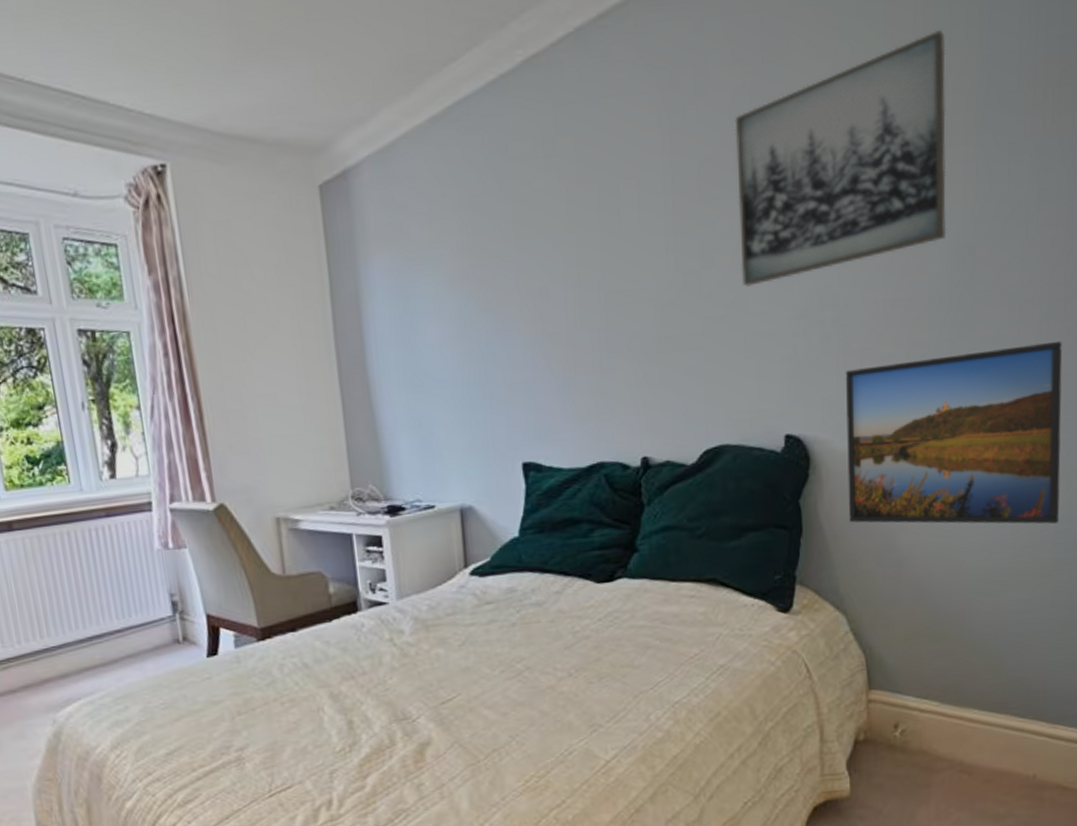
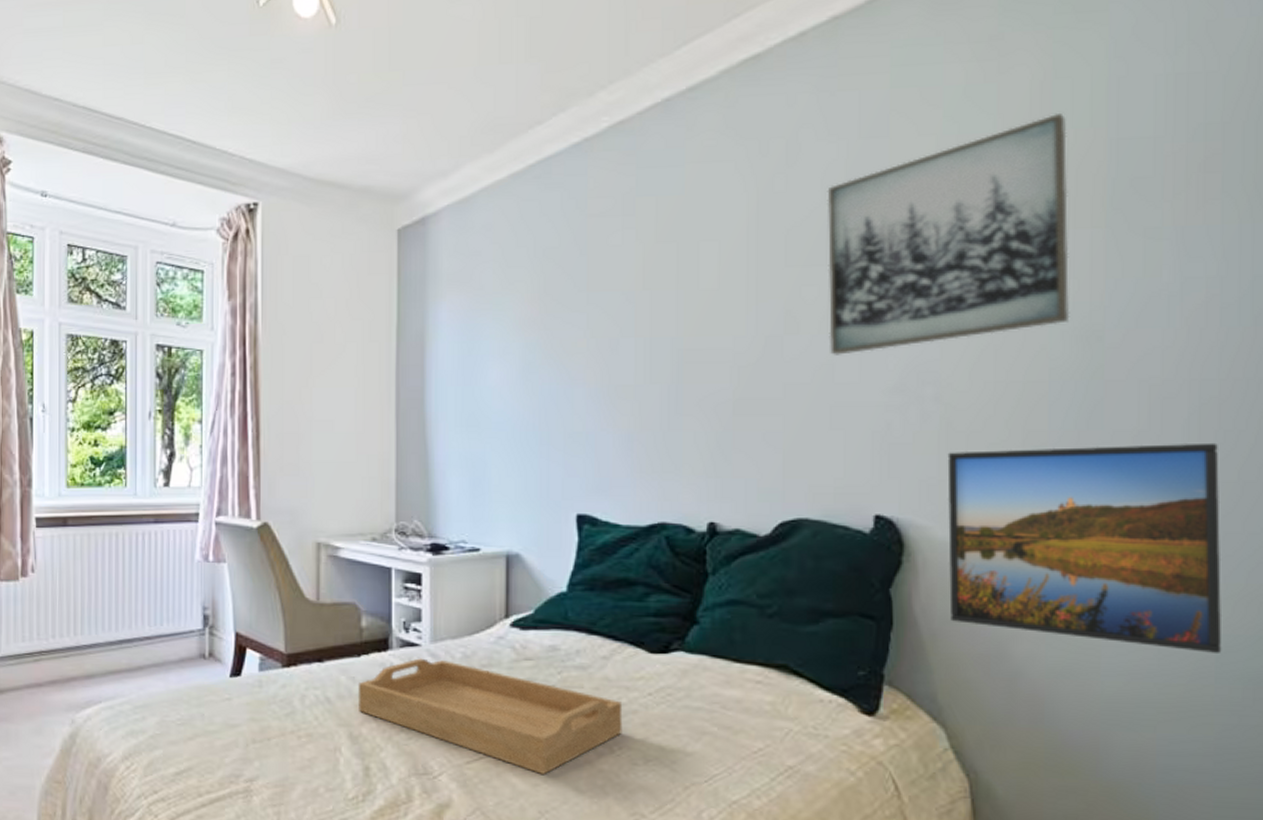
serving tray: none [332,614,578,704] -> present [358,658,623,774]

